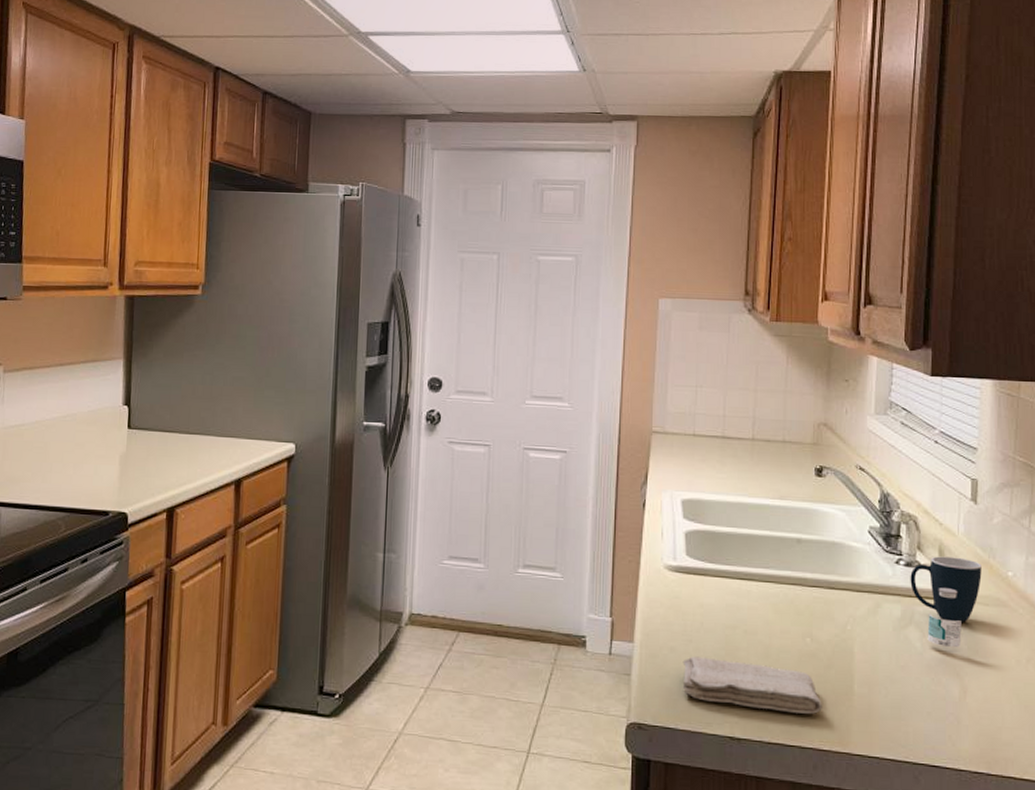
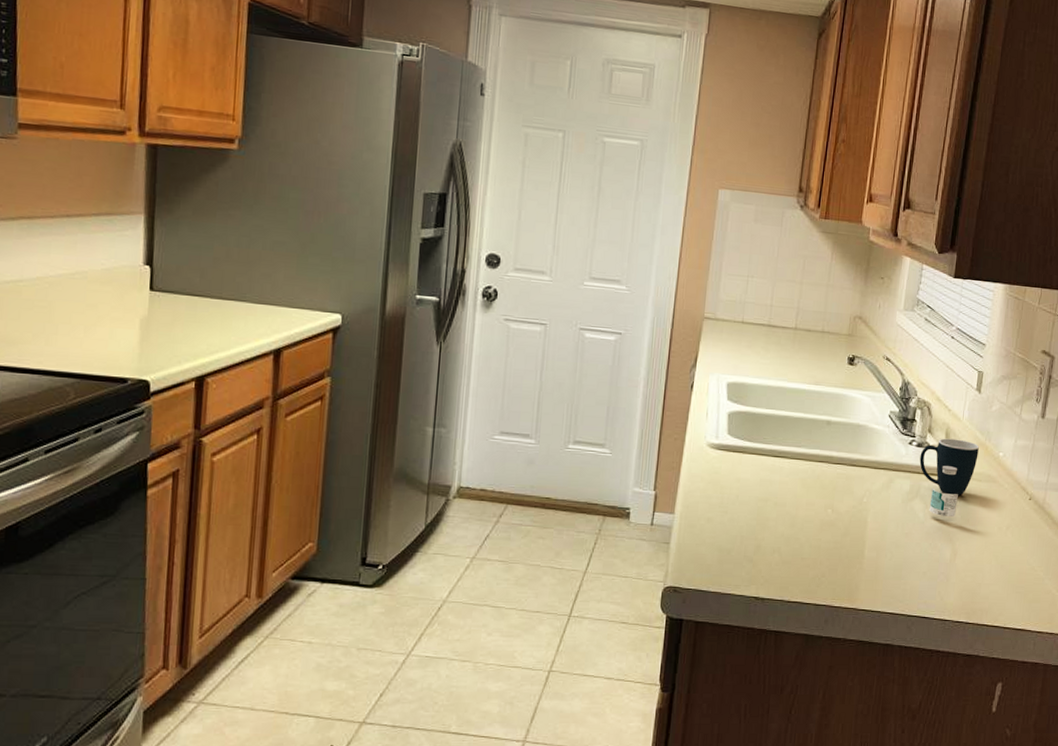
washcloth: present [682,656,822,714] -> none [717,526,837,576]

